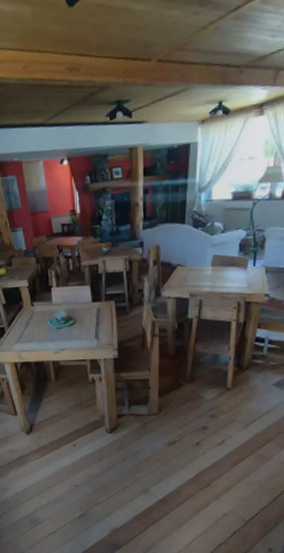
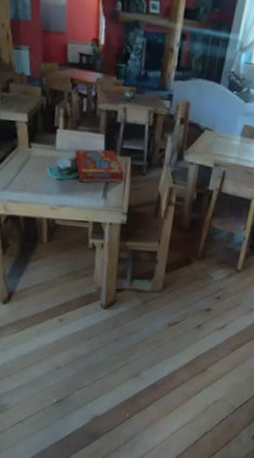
snack box: none [68,297,112,328] -> present [74,149,125,183]

